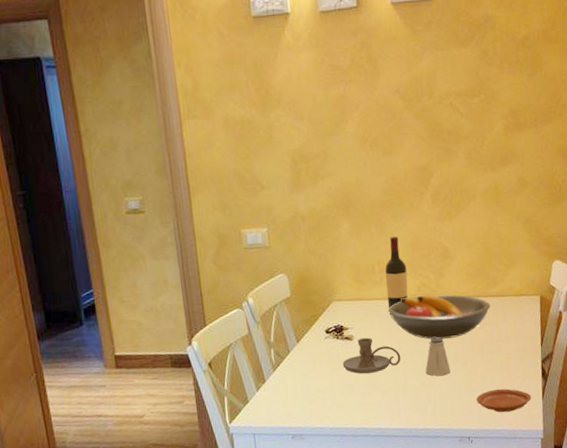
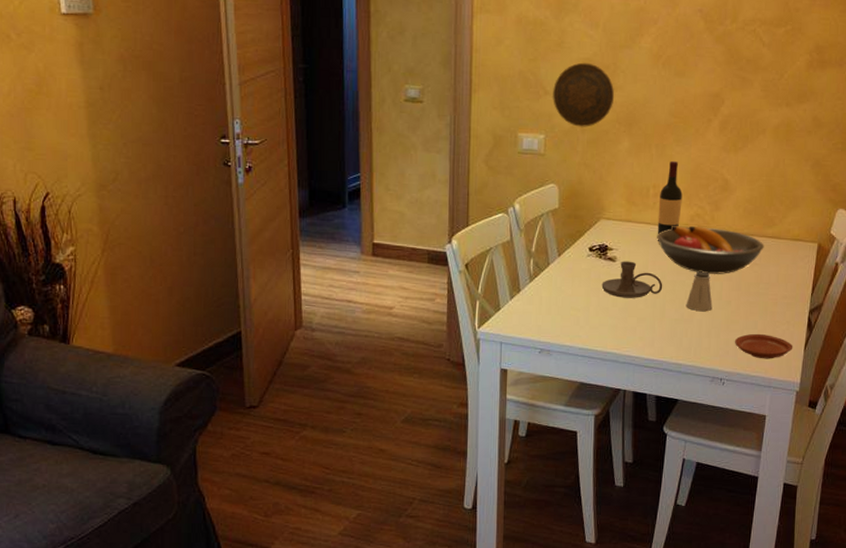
decorative plate: none [268,153,329,216] -> present [552,62,615,127]

